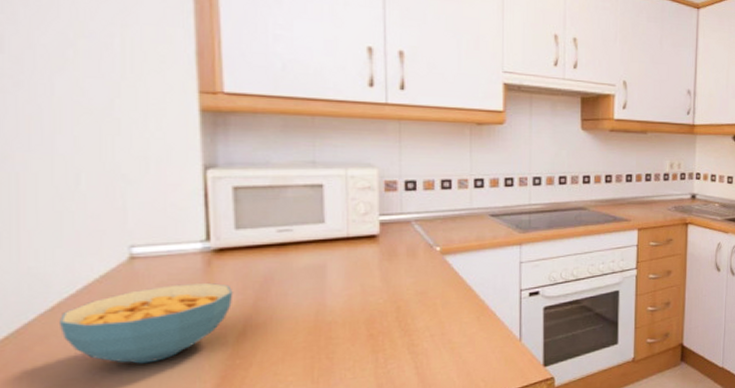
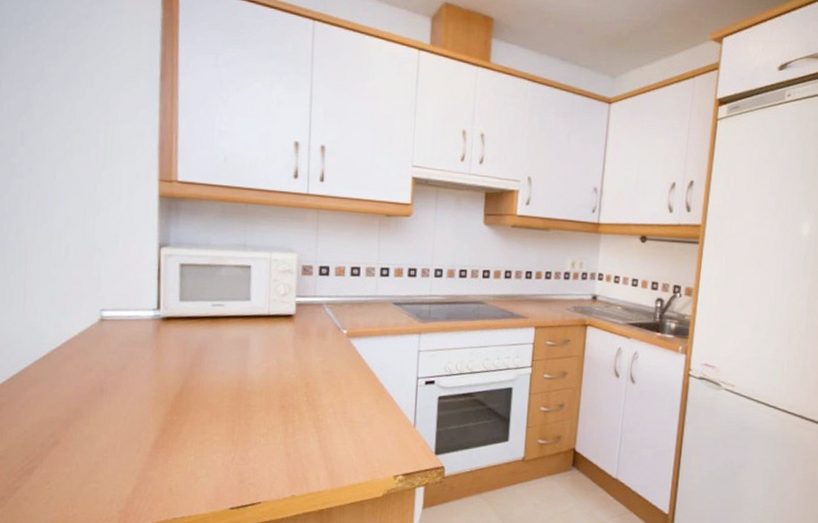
cereal bowl: present [58,283,233,364] -> none [47,345,175,411]

